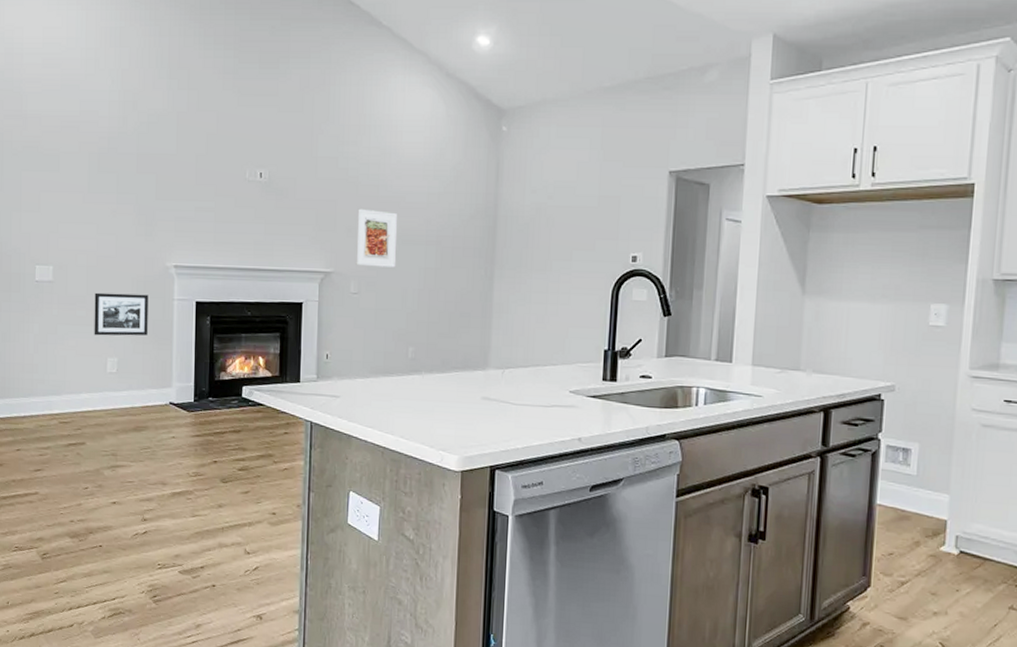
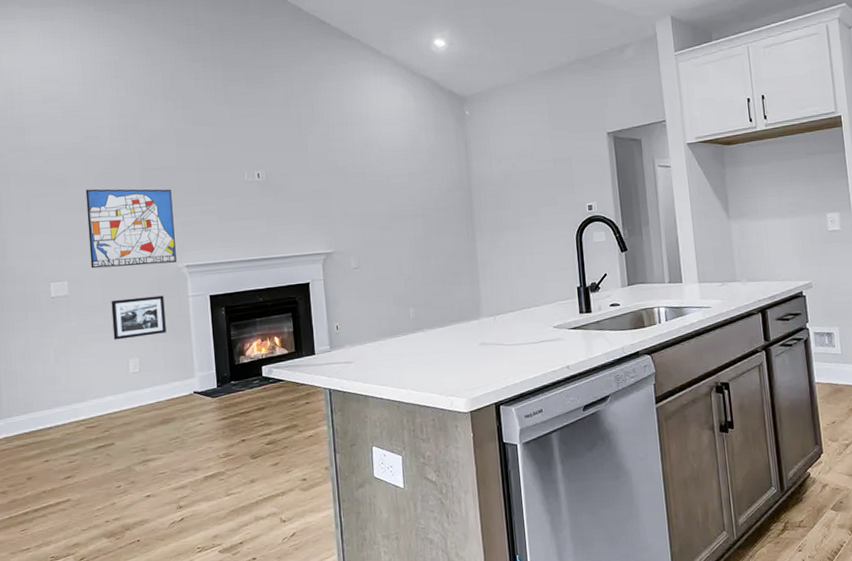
wall art: none [77,169,167,260] -> present [85,189,177,269]
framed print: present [356,208,397,268] -> none [349,193,389,244]

